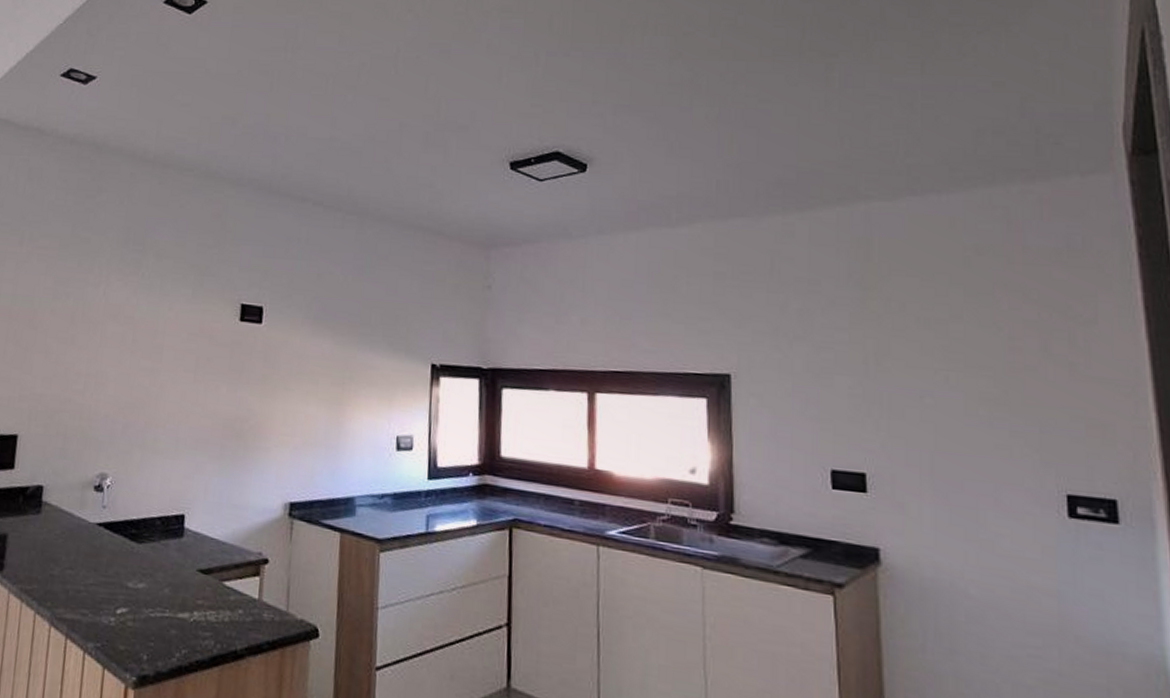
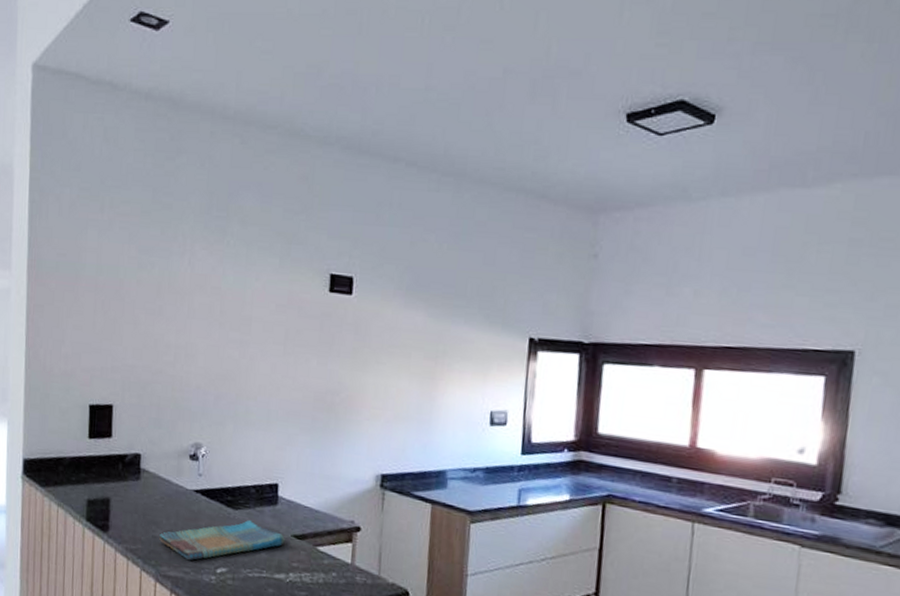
dish towel: none [57,555,190,601] -> present [159,520,285,561]

